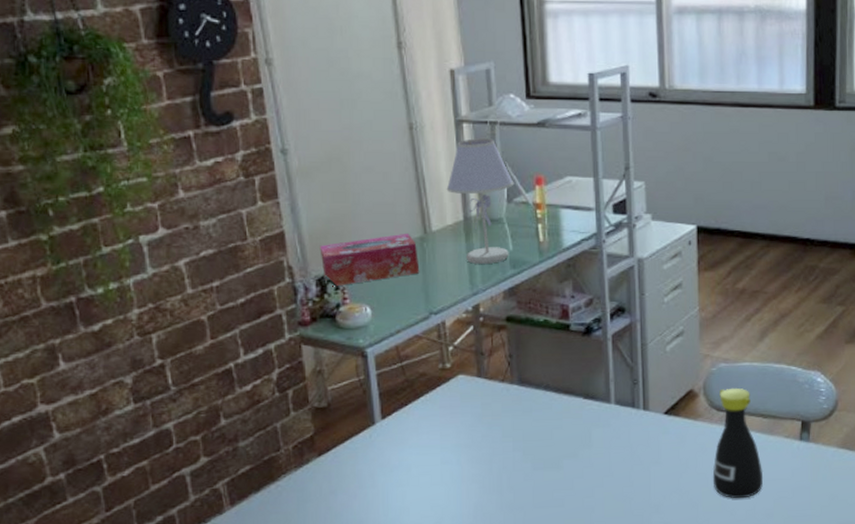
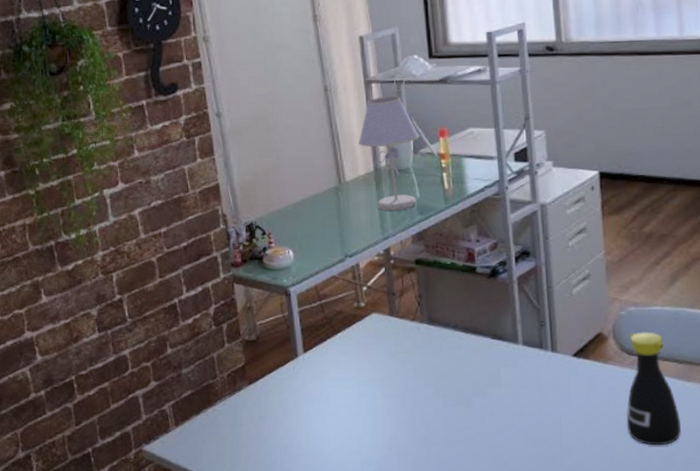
tissue box: present [319,234,420,287] -> none [248,184,336,232]

